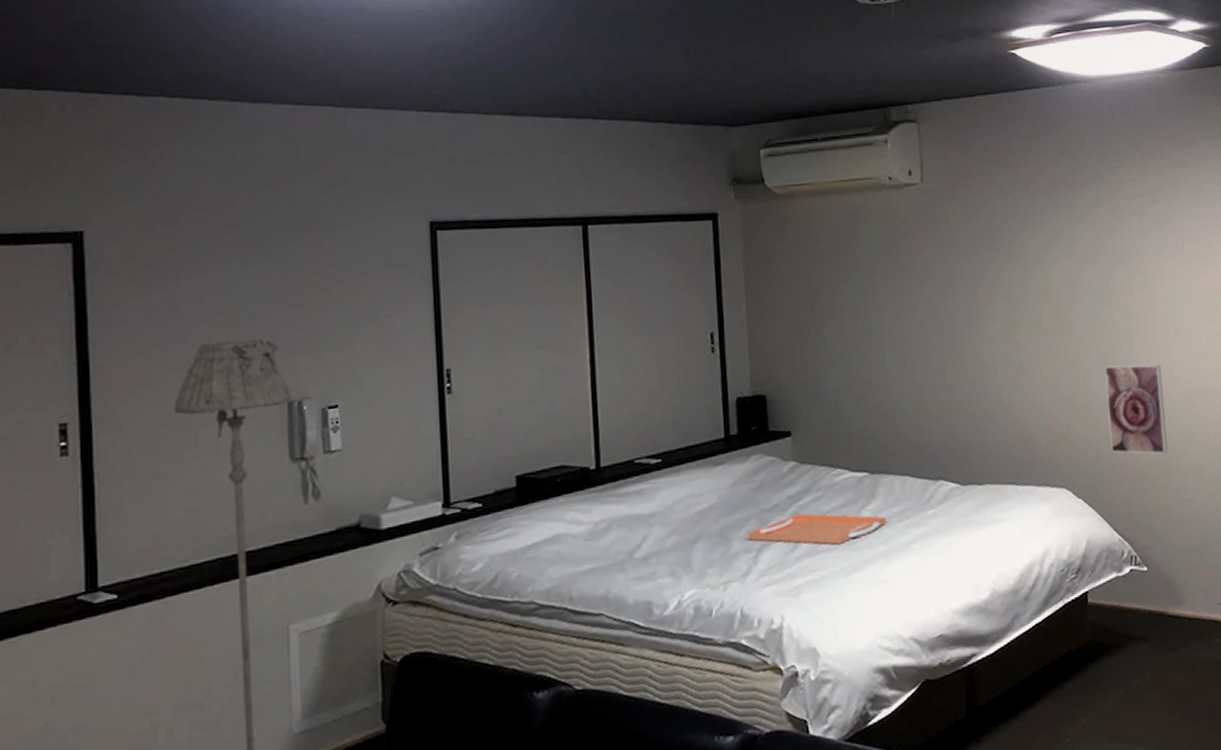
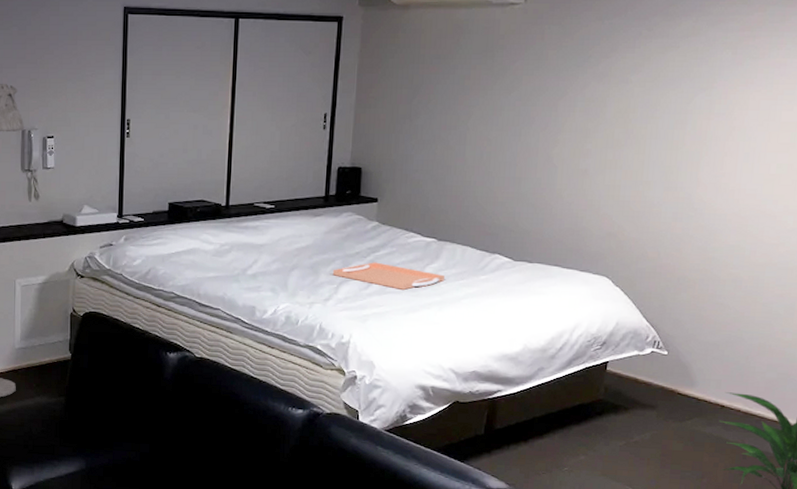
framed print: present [1104,364,1168,455] -> none [655,180,723,263]

